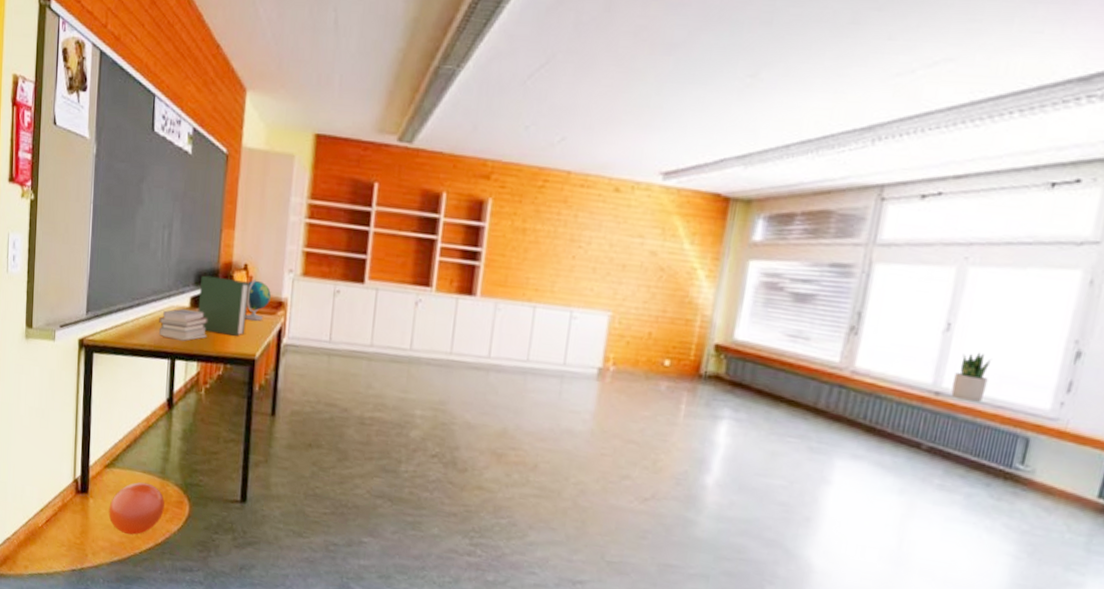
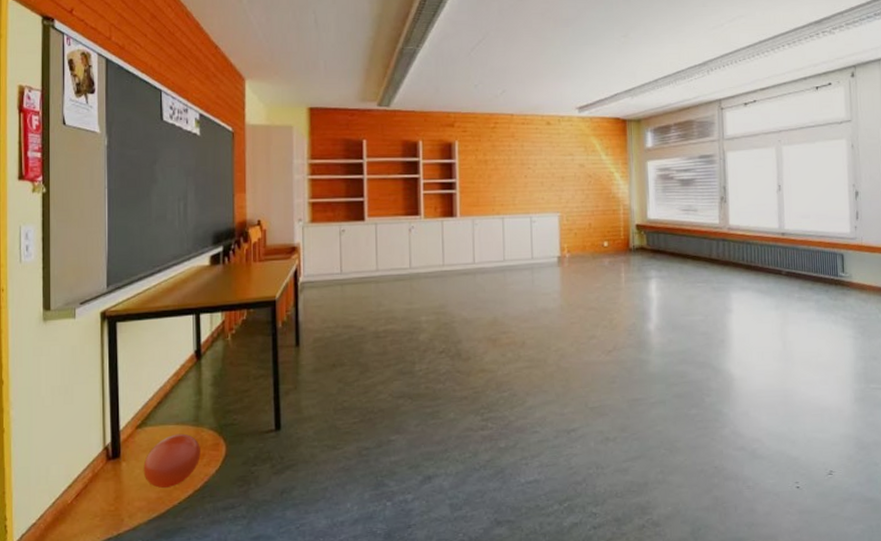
books: present [159,308,207,341] -> none [181,267,229,296]
binder: present [198,275,250,336] -> none [217,234,265,284]
globe: present [245,279,271,321] -> none [262,232,284,267]
planter: present [951,352,990,403] -> none [790,201,811,236]

